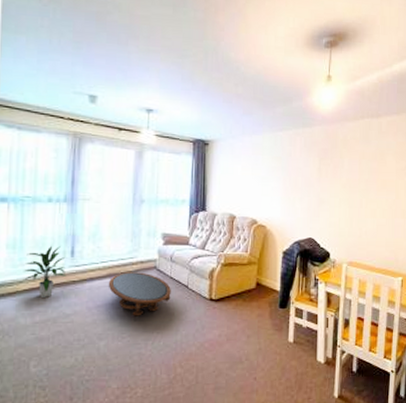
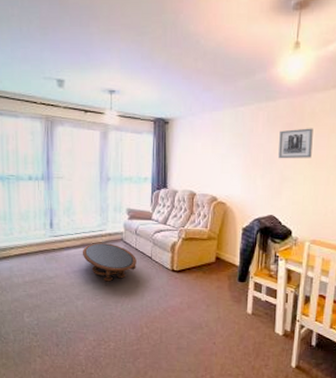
indoor plant: present [22,245,67,297] -> none [13,218,48,262]
wall art: none [315,154,346,183] -> present [278,128,313,159]

